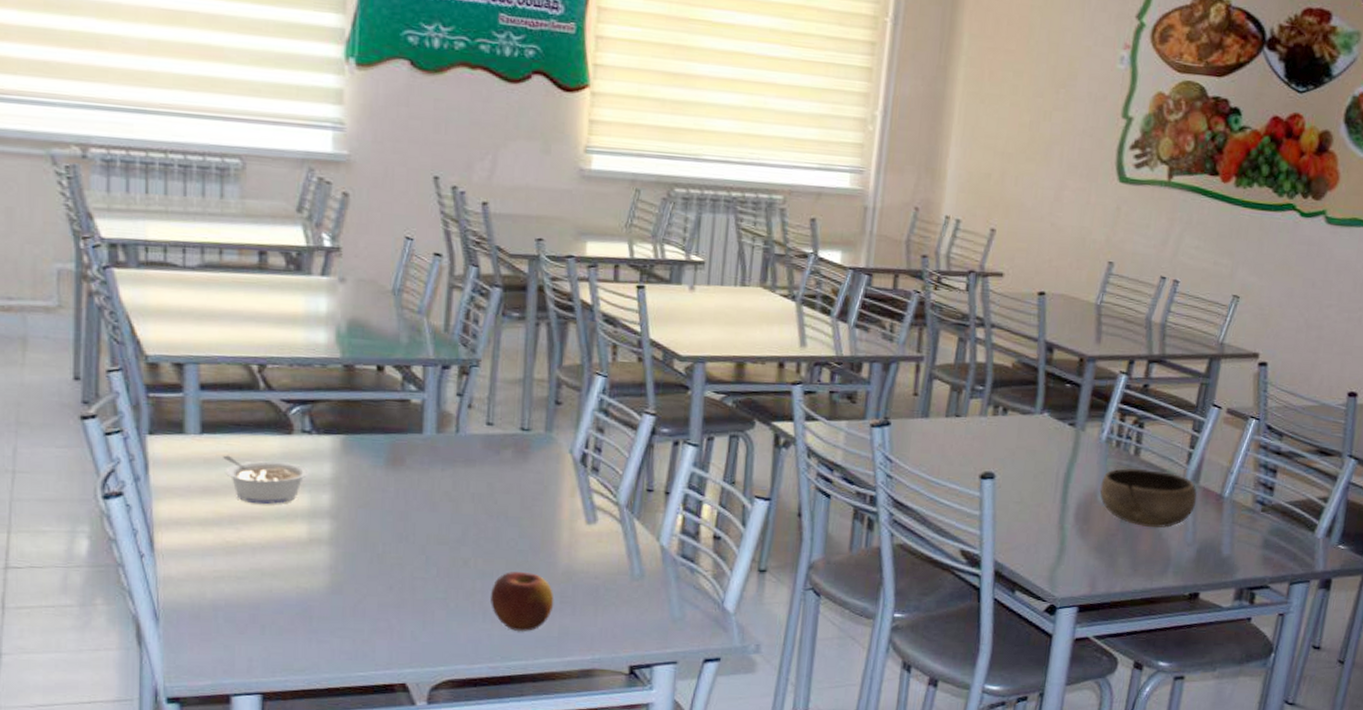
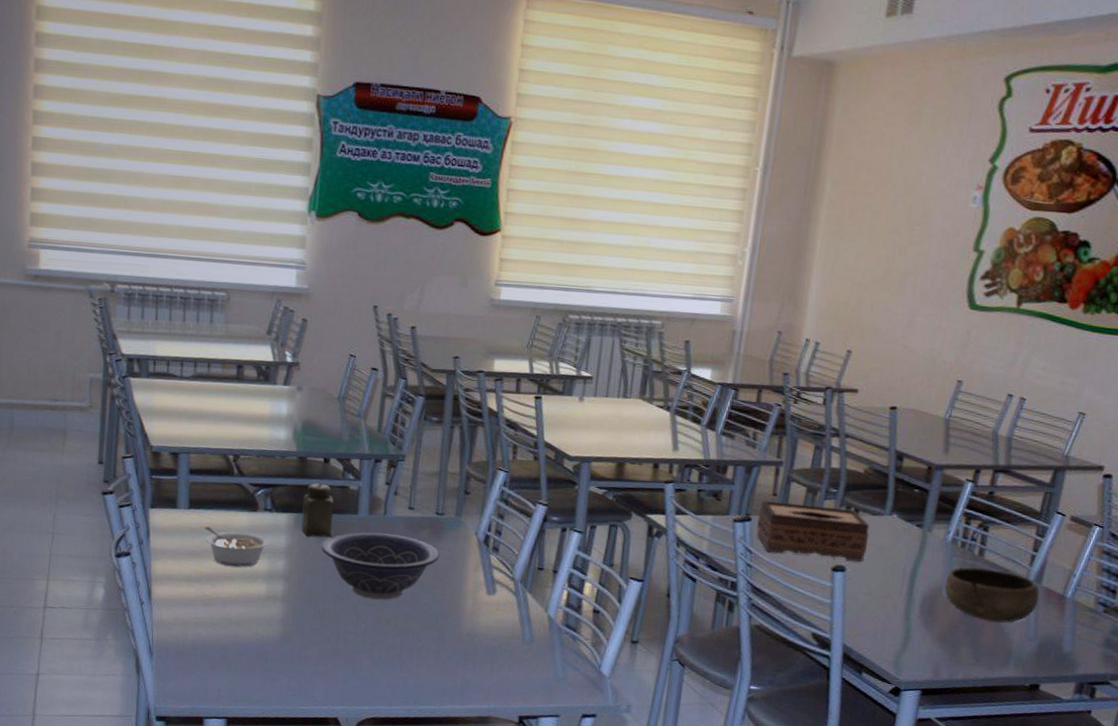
salt shaker: none [351,397,392,463] -> present [301,483,334,537]
decorative bowl: none [378,454,527,537] -> present [322,532,440,600]
apple: present [491,572,554,631] -> none [407,631,459,682]
tissue box: none [896,401,1020,468] -> present [756,500,870,563]

